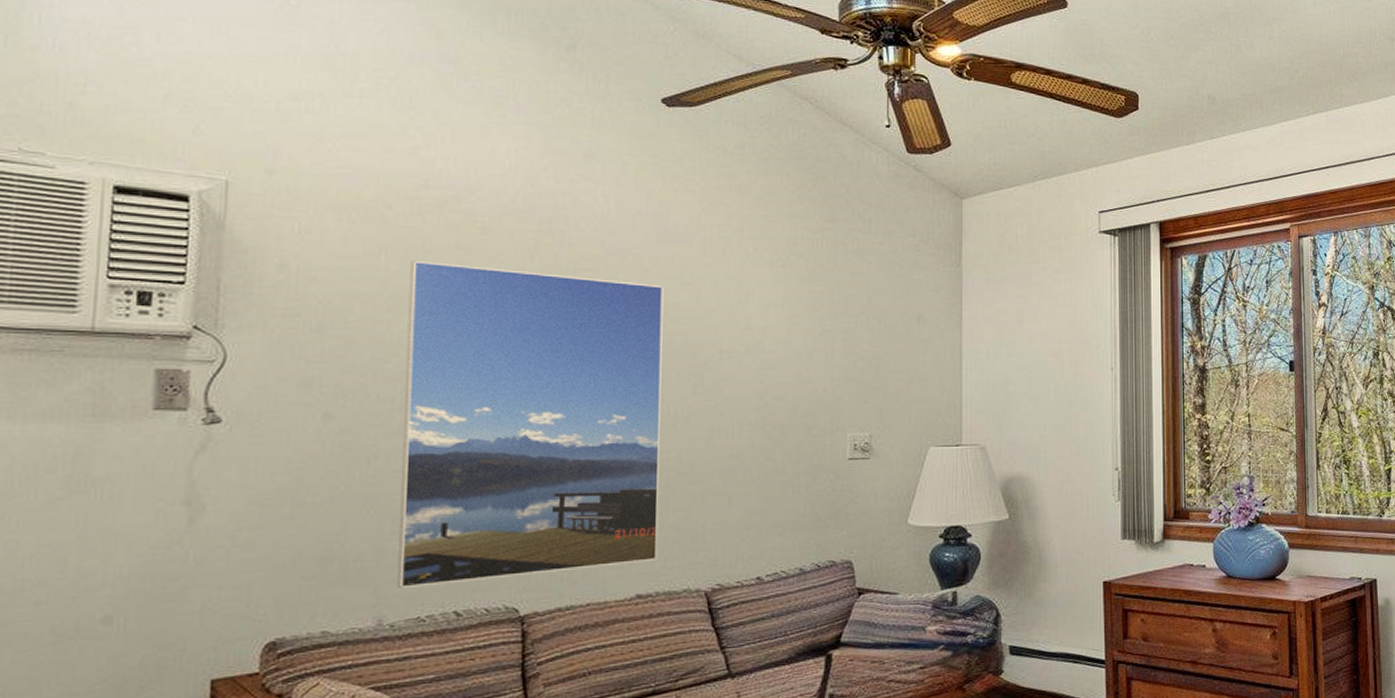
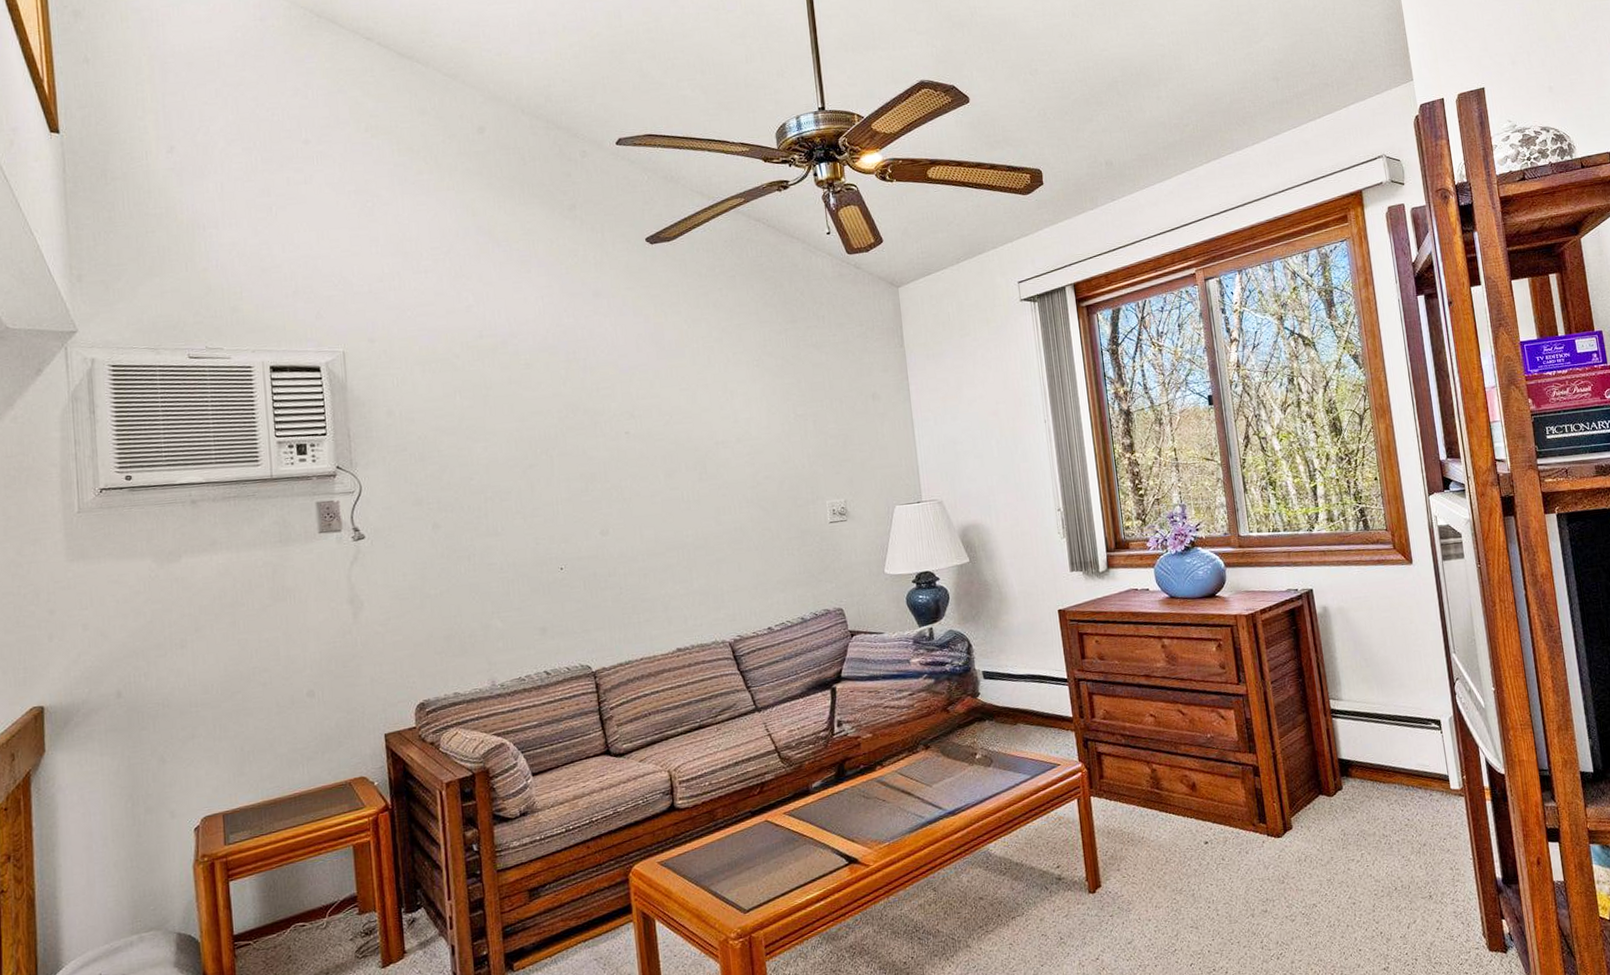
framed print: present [397,260,664,589] -> none [478,393,689,656]

